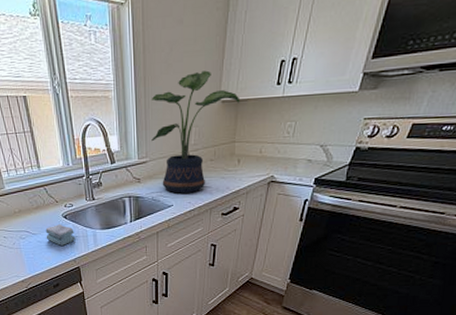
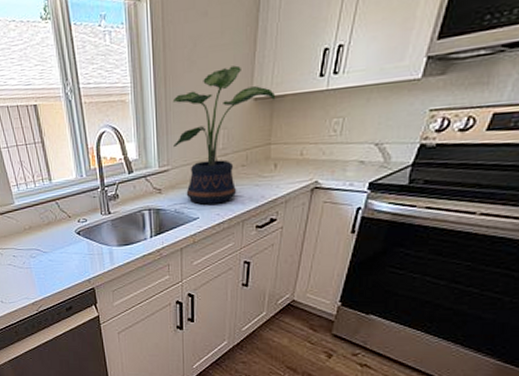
sponge: present [45,223,76,246] -> none [57,240,90,265]

